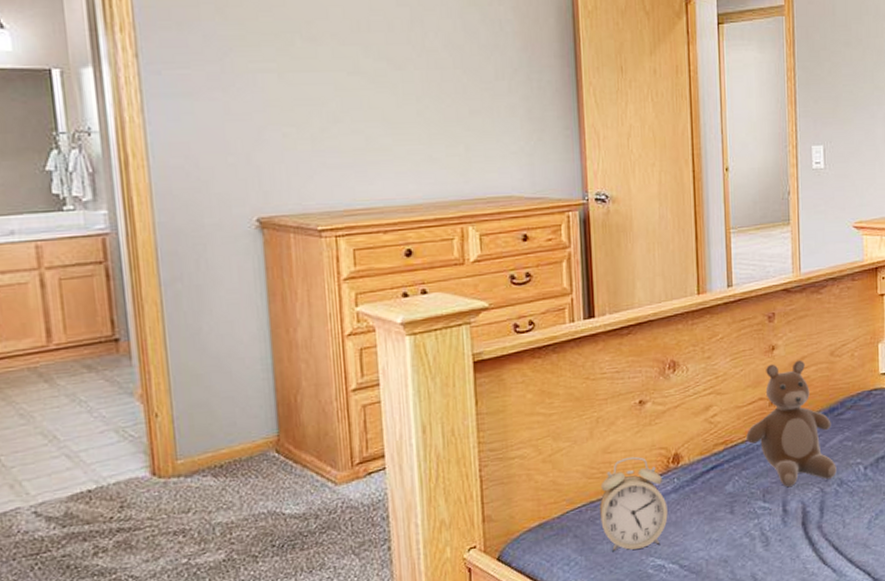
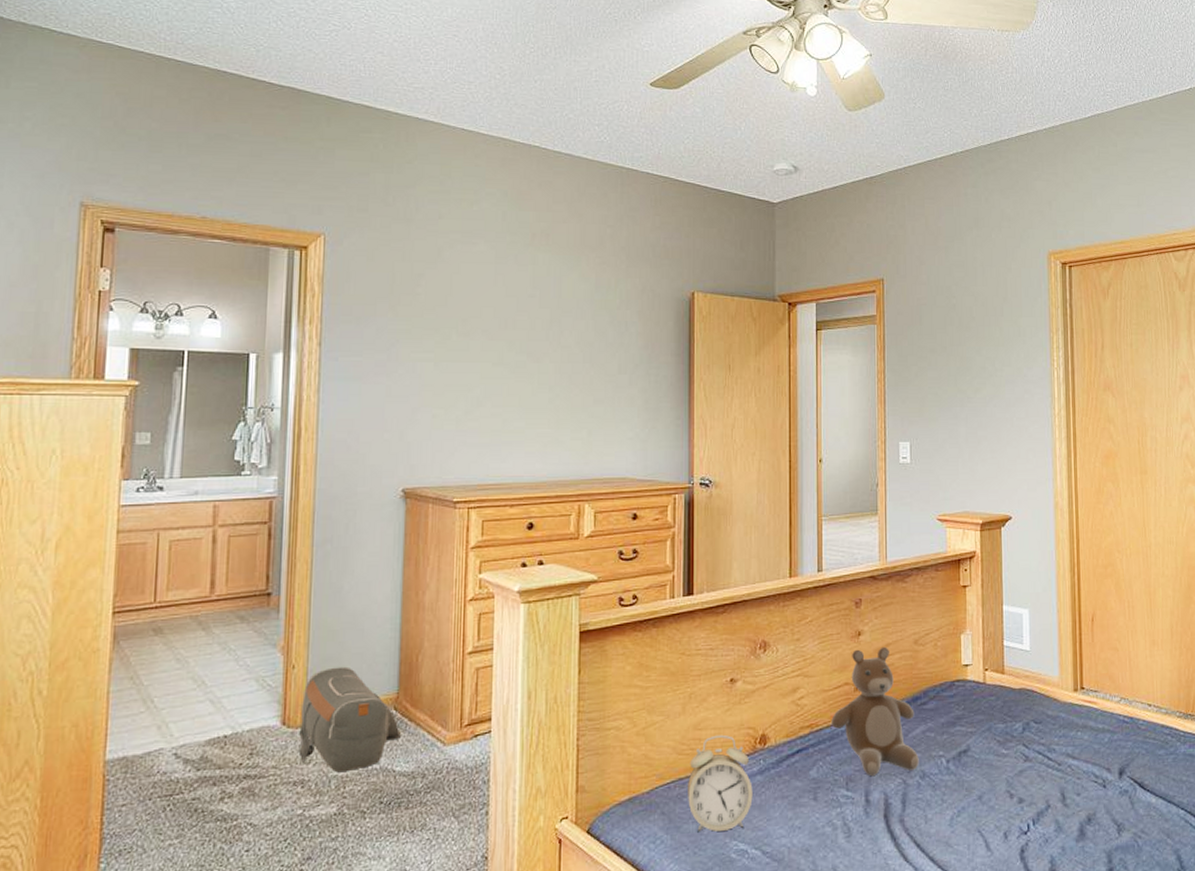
duffel bag: none [171,411,287,520] -> present [298,666,401,773]

